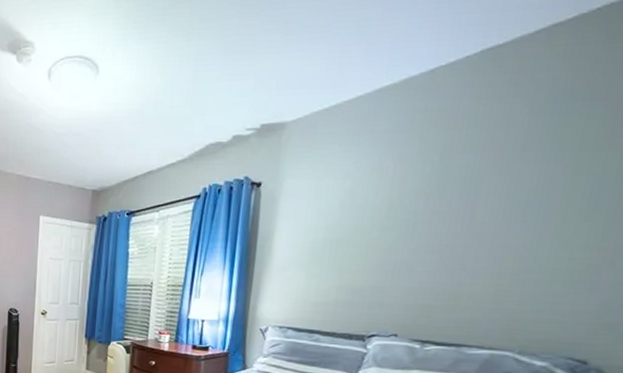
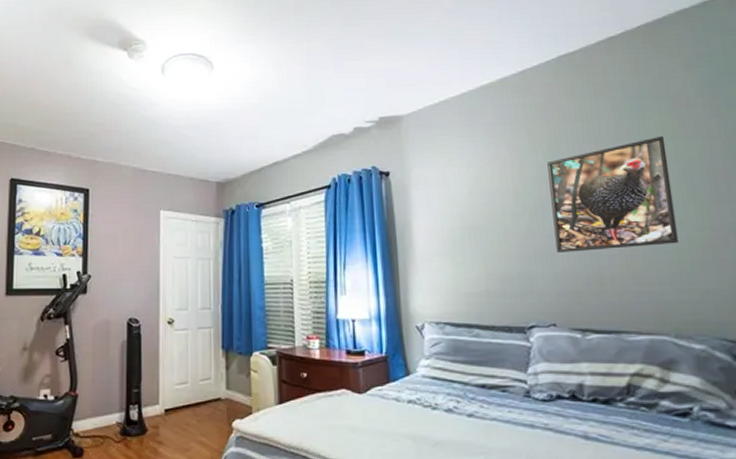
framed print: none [417,145,582,268] -> present [547,135,679,252]

